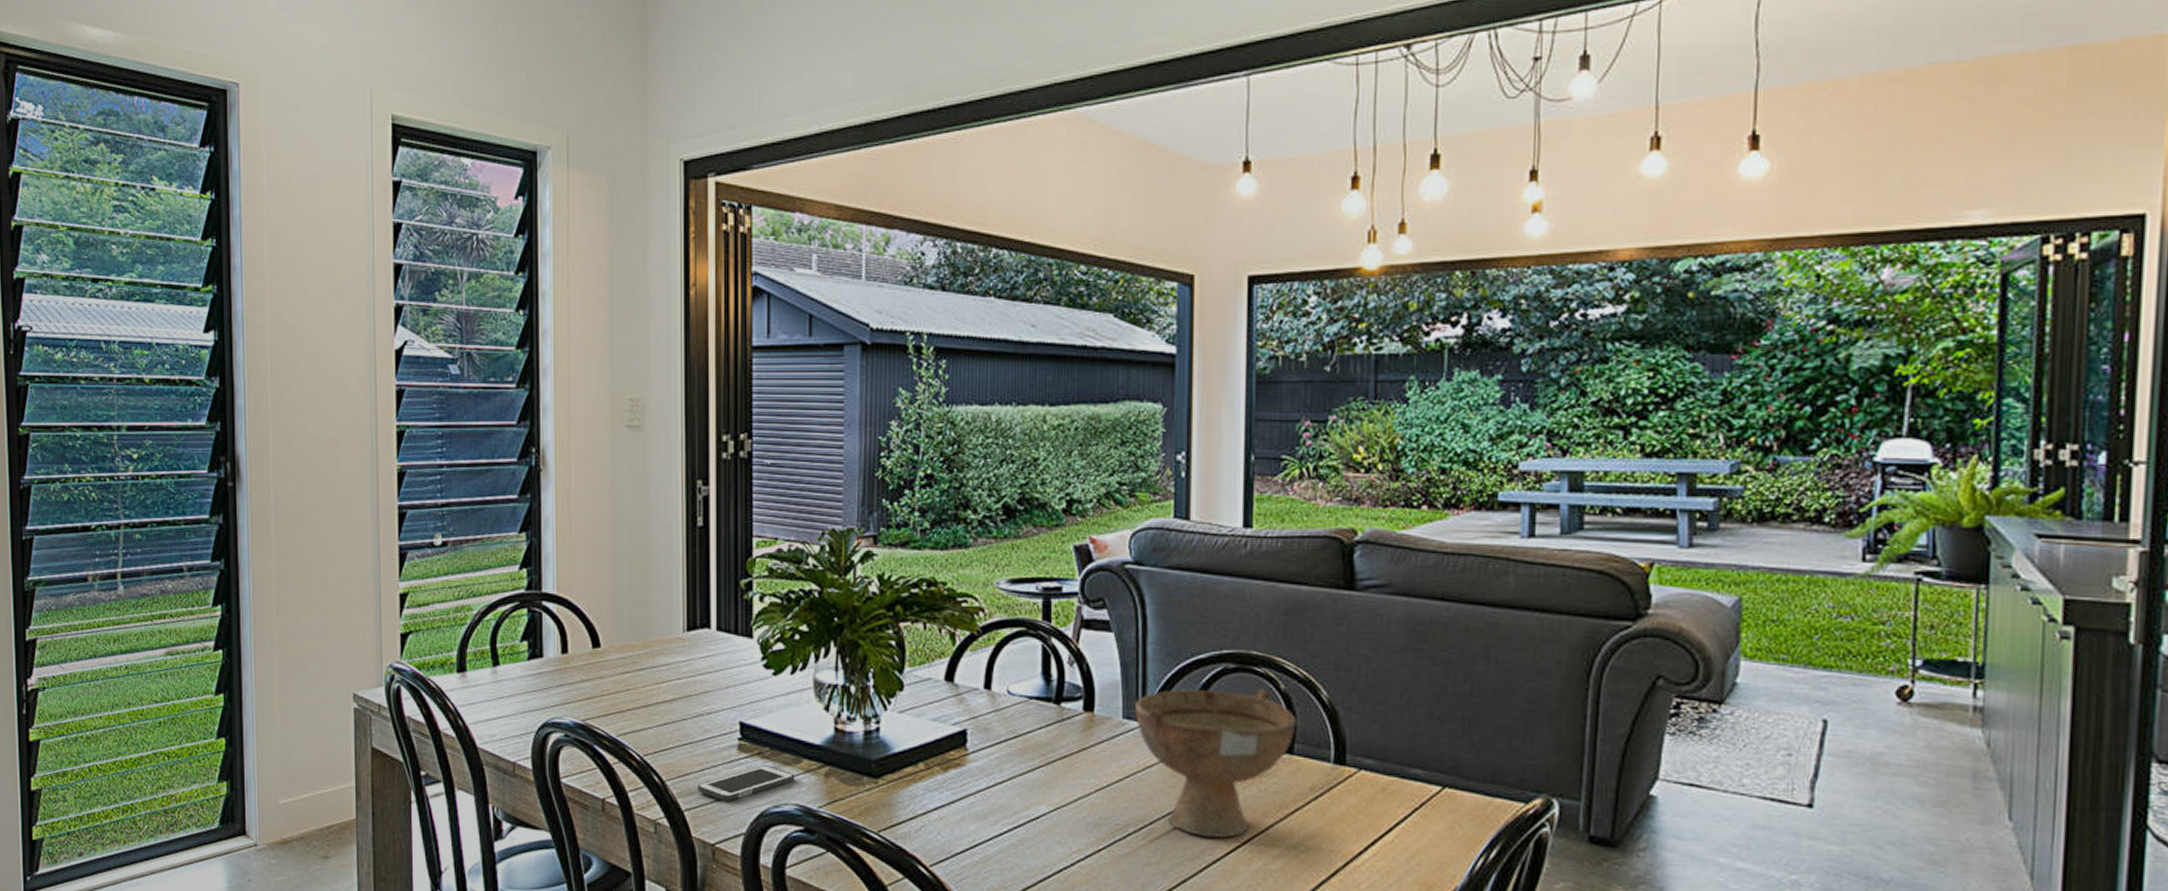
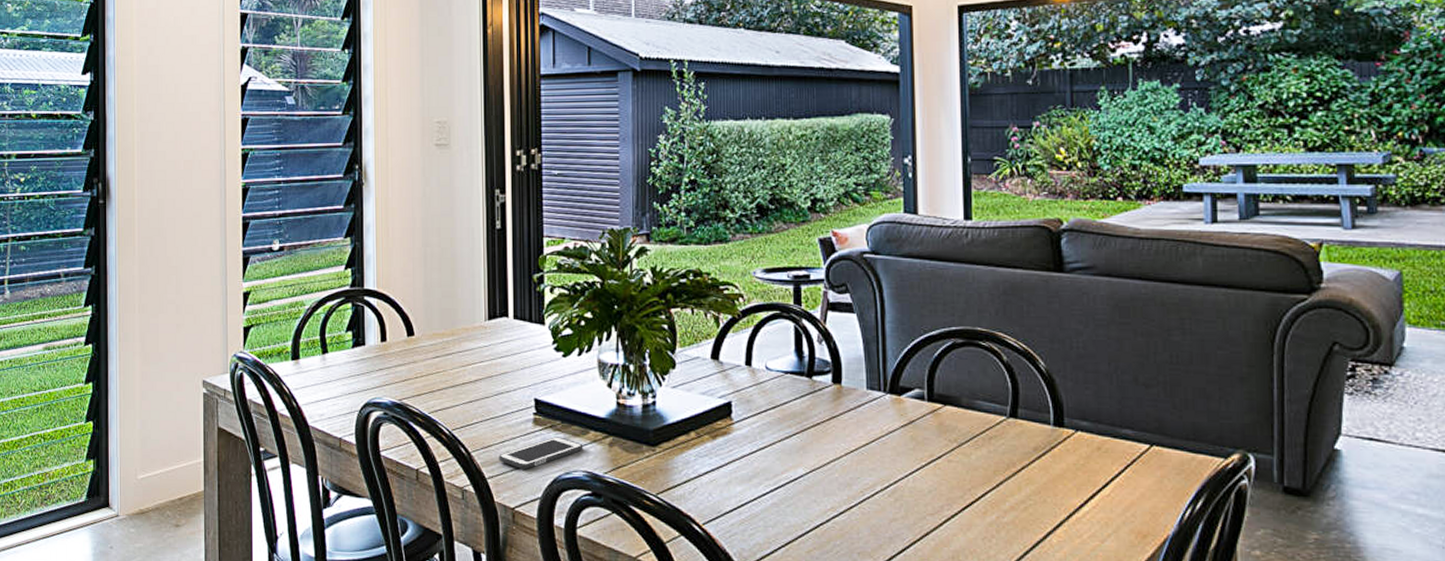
bowl: present [1134,688,1297,839] -> none [876,360,1019,495]

